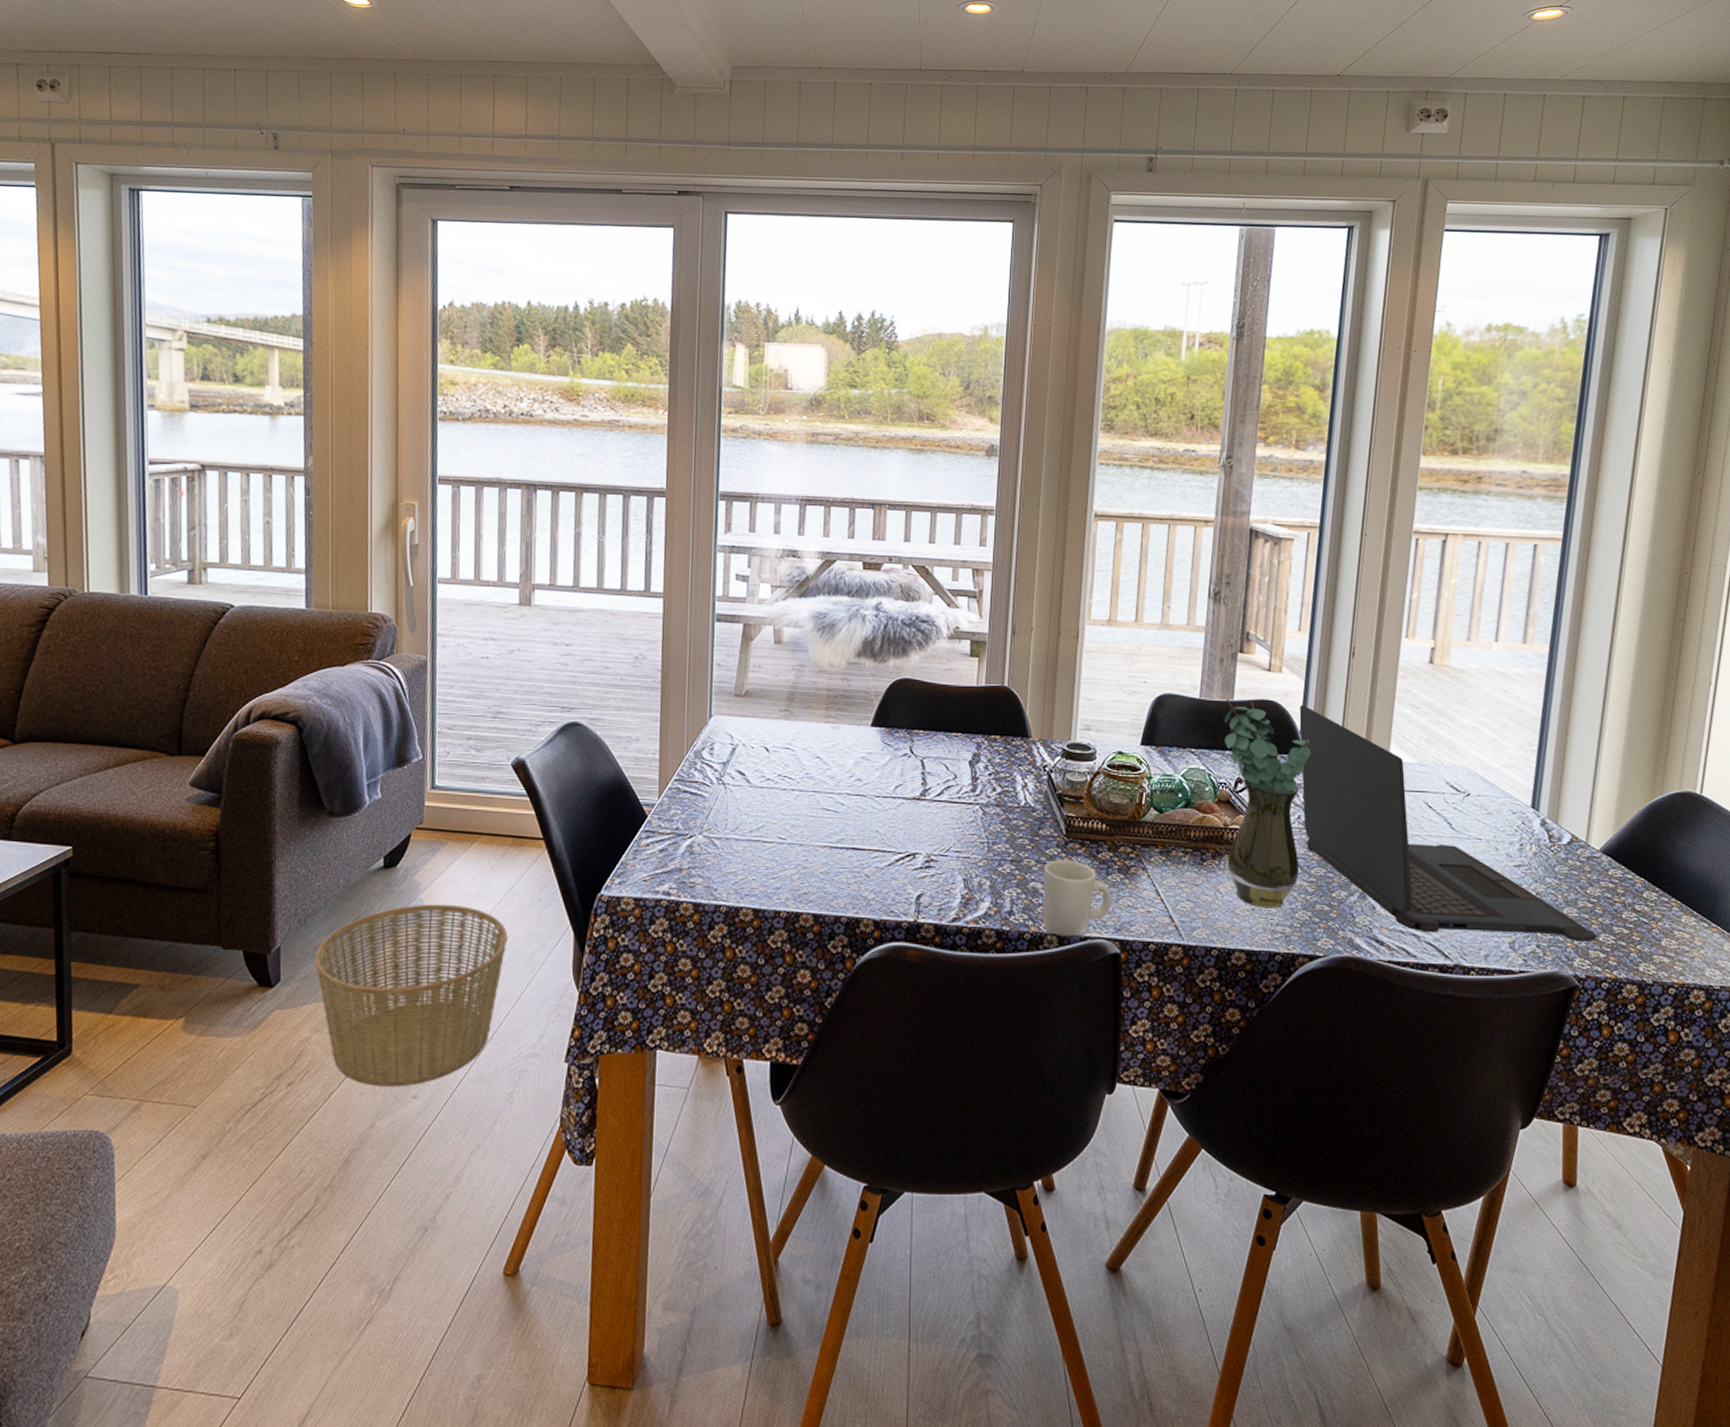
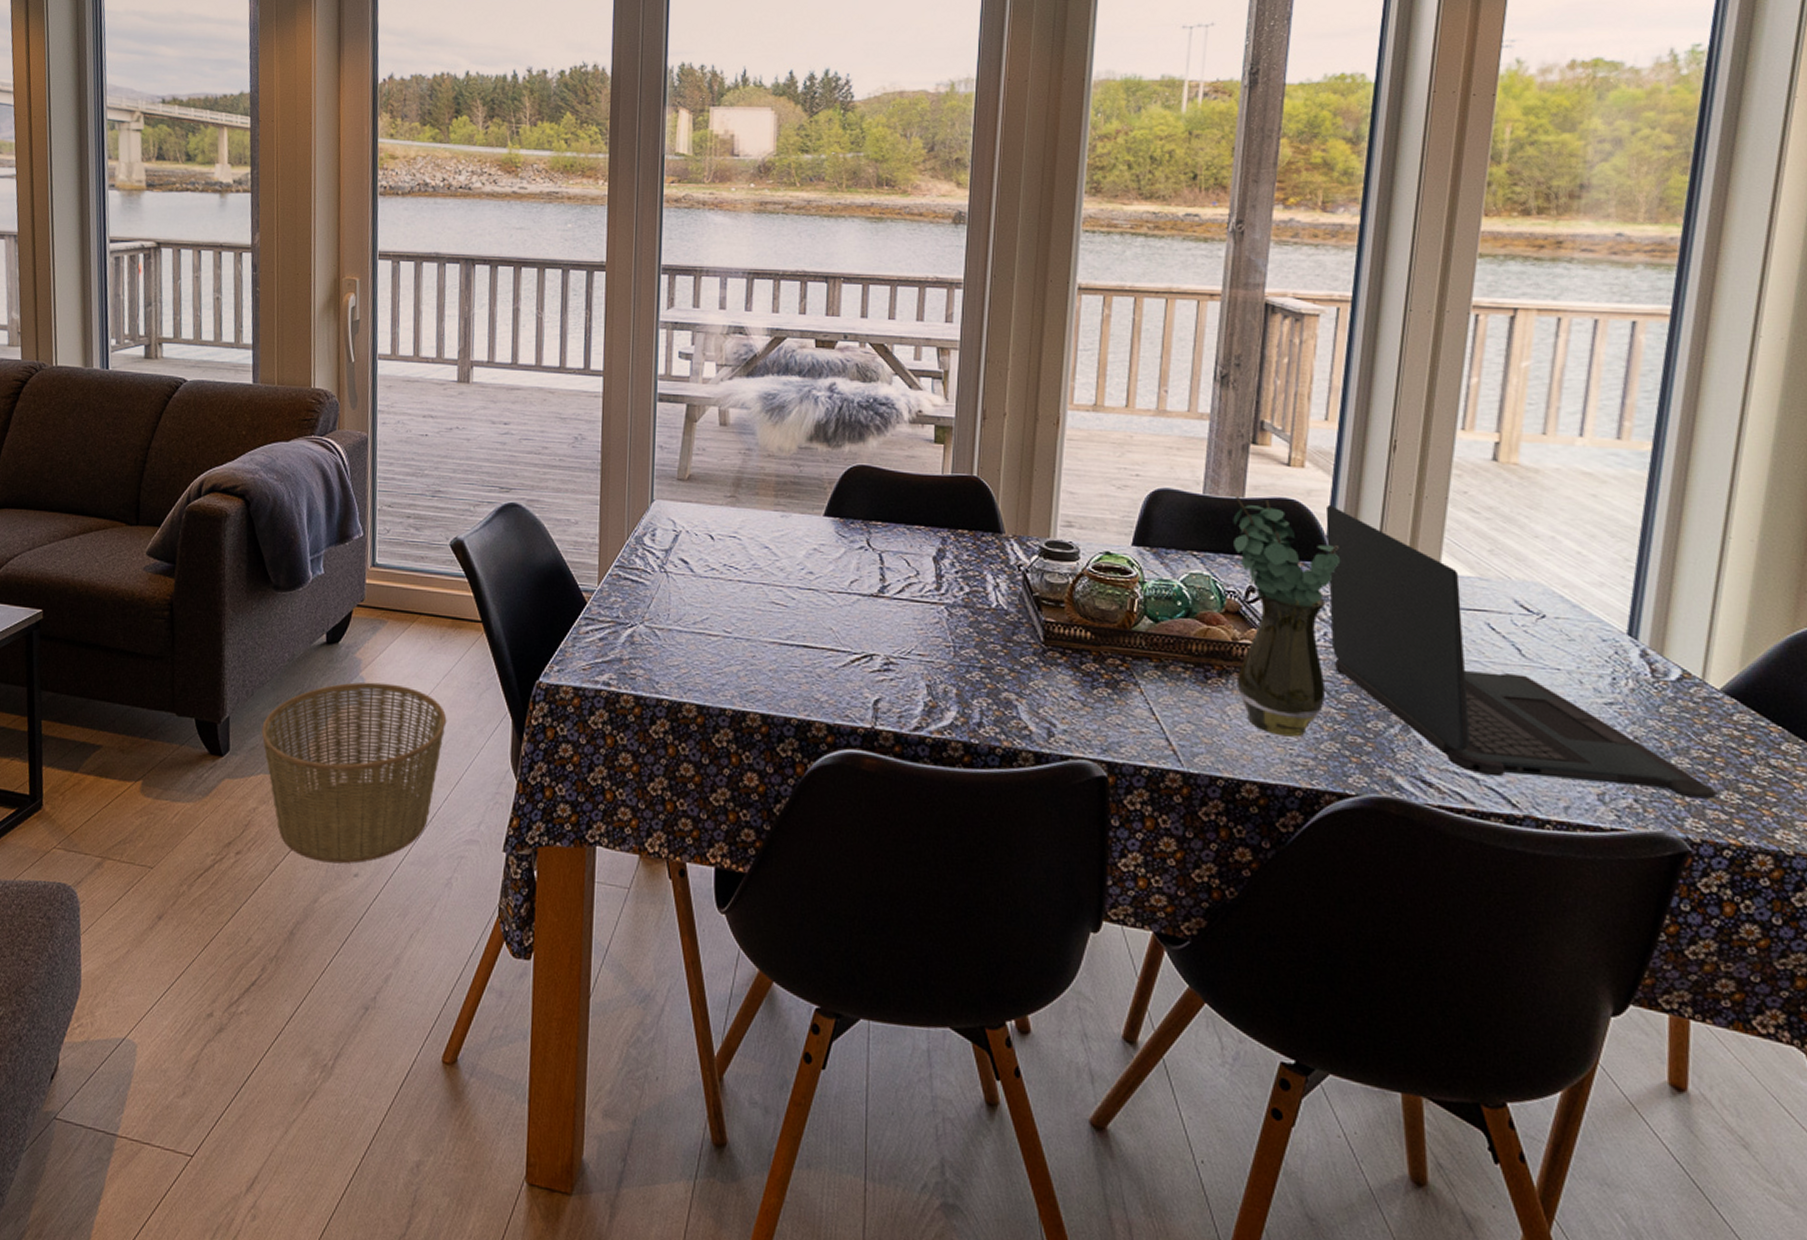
mug: present [1043,860,1112,939] -> none [1017,669,1098,757]

